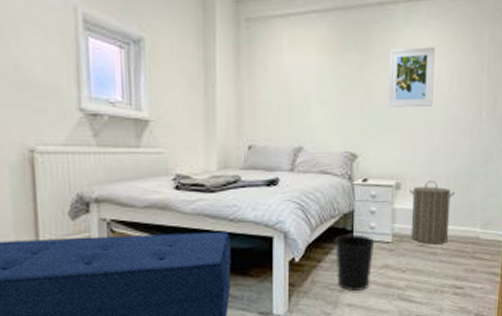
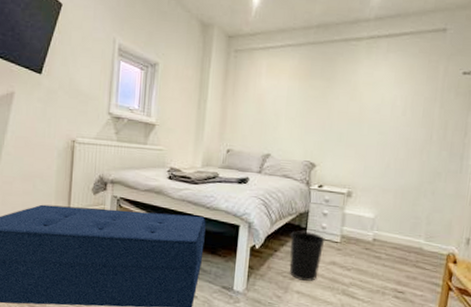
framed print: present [388,46,436,108] -> none [346,76,393,128]
laundry hamper: present [409,180,455,245] -> none [358,191,402,250]

